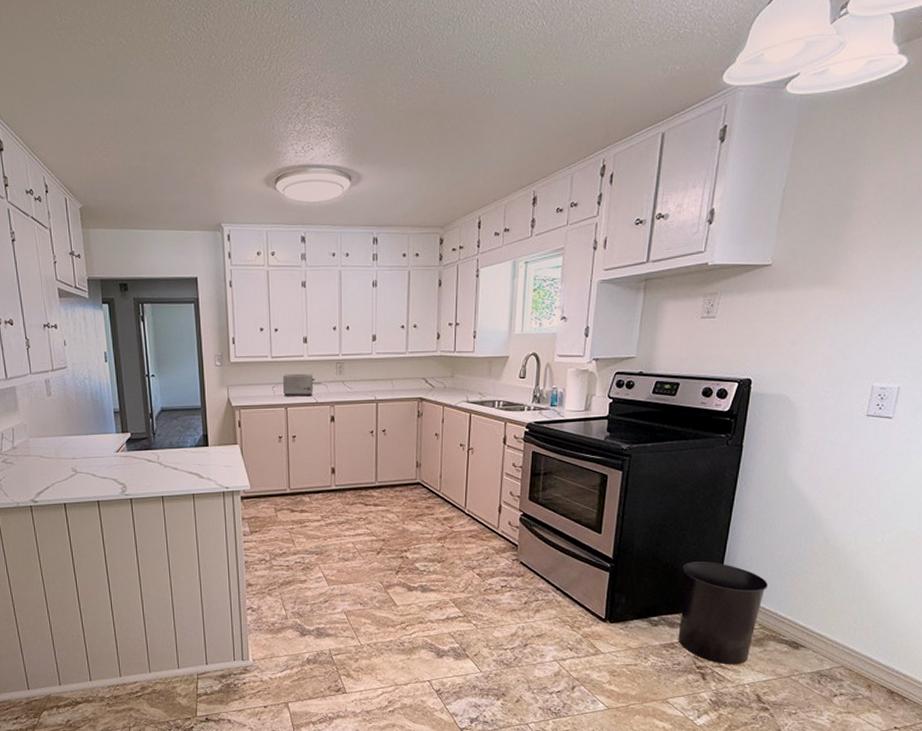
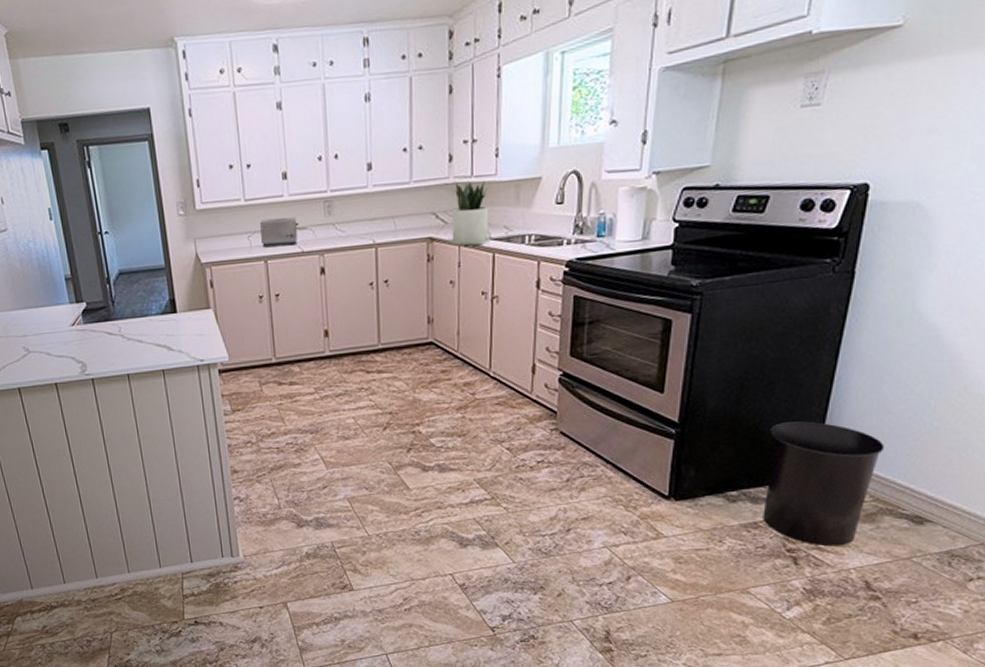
planter: none [435,355,469,407] -> present [449,181,491,247]

